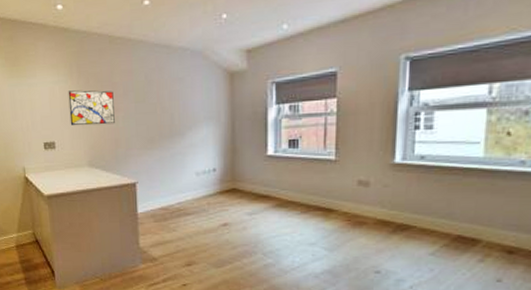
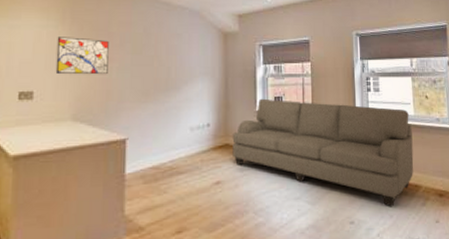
sofa: none [240,142,478,261] -> present [232,98,414,207]

